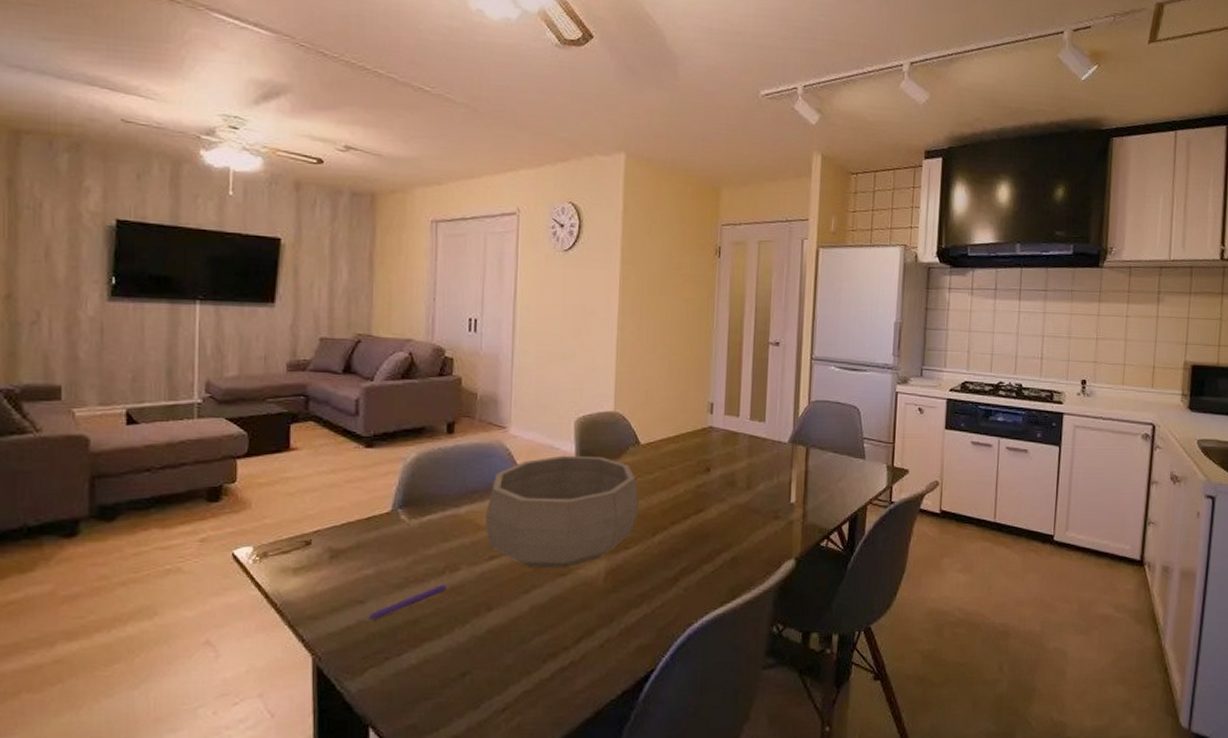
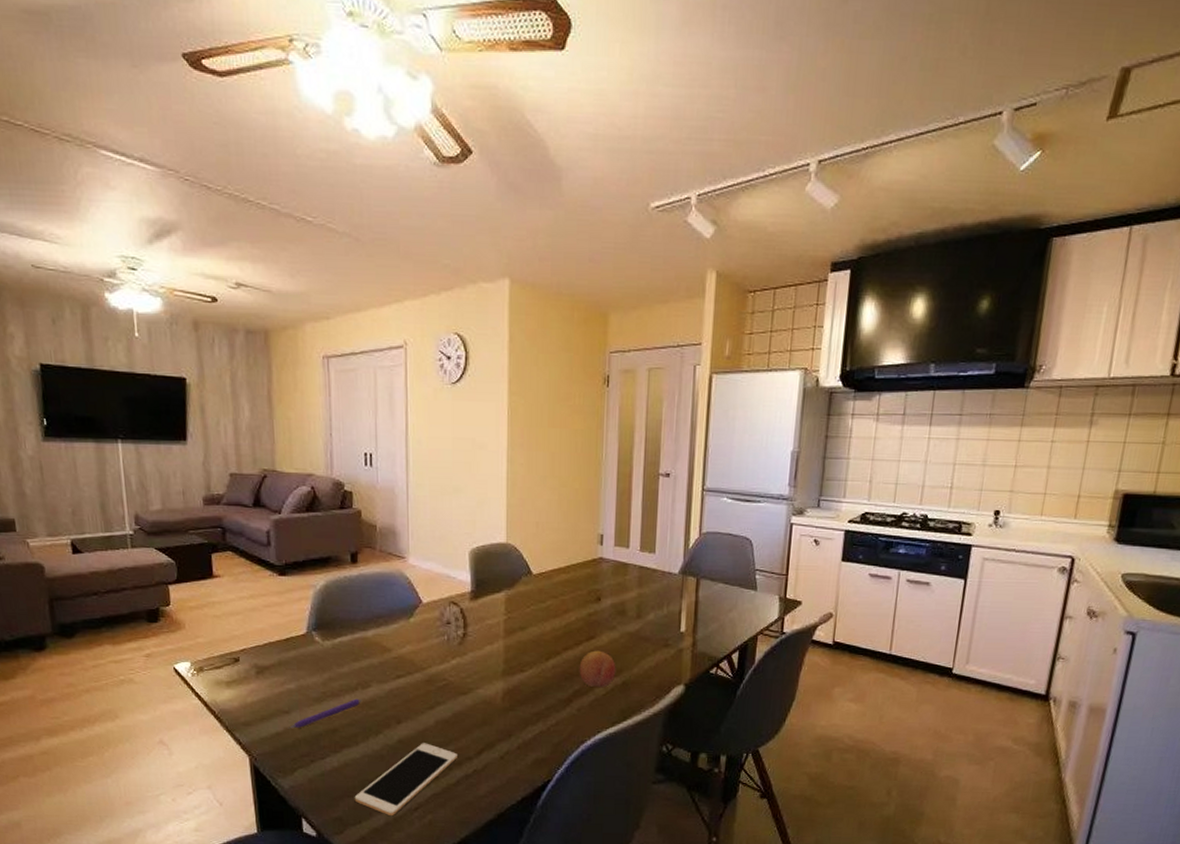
cell phone: none [432,632,554,721] -> present [354,743,459,817]
decorative bowl: present [485,455,639,568] -> none [390,584,533,688]
fruit: none [686,524,725,565] -> present [579,650,616,688]

